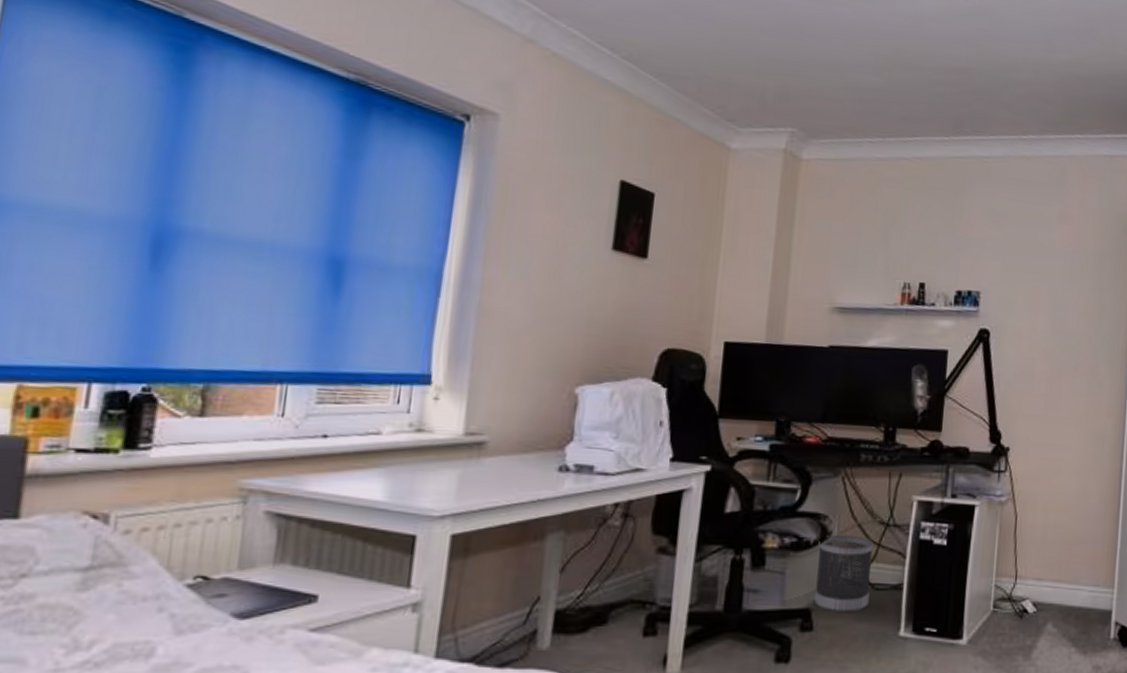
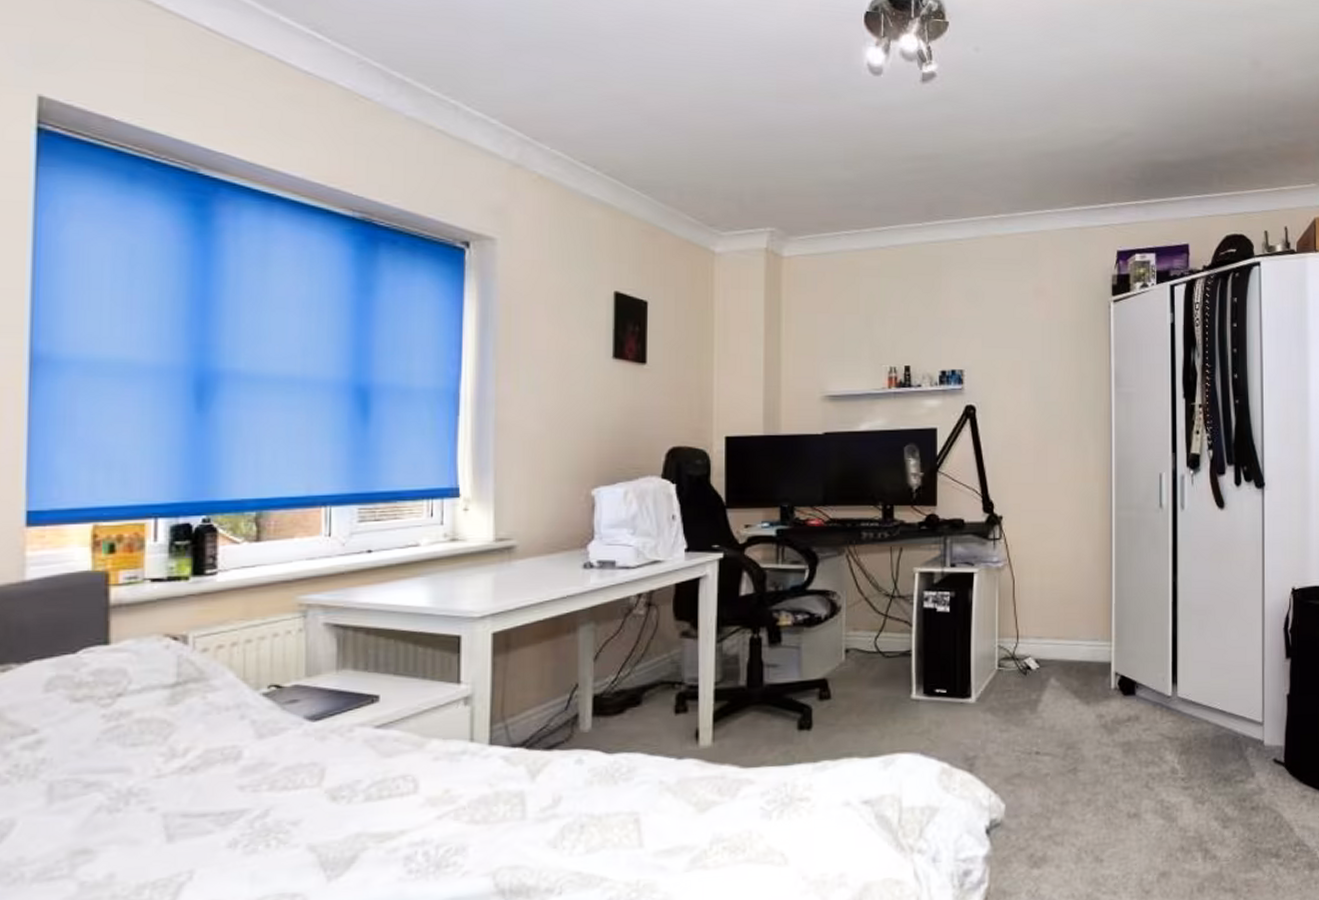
wastebasket: present [813,534,874,613] -> none [829,608,881,681]

